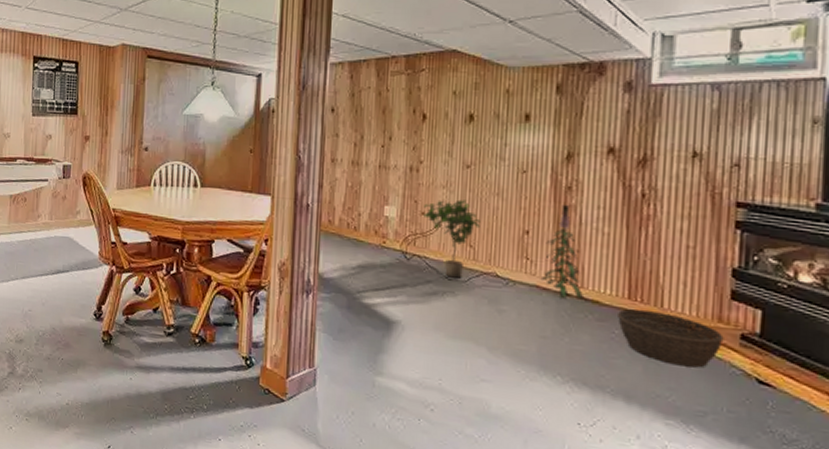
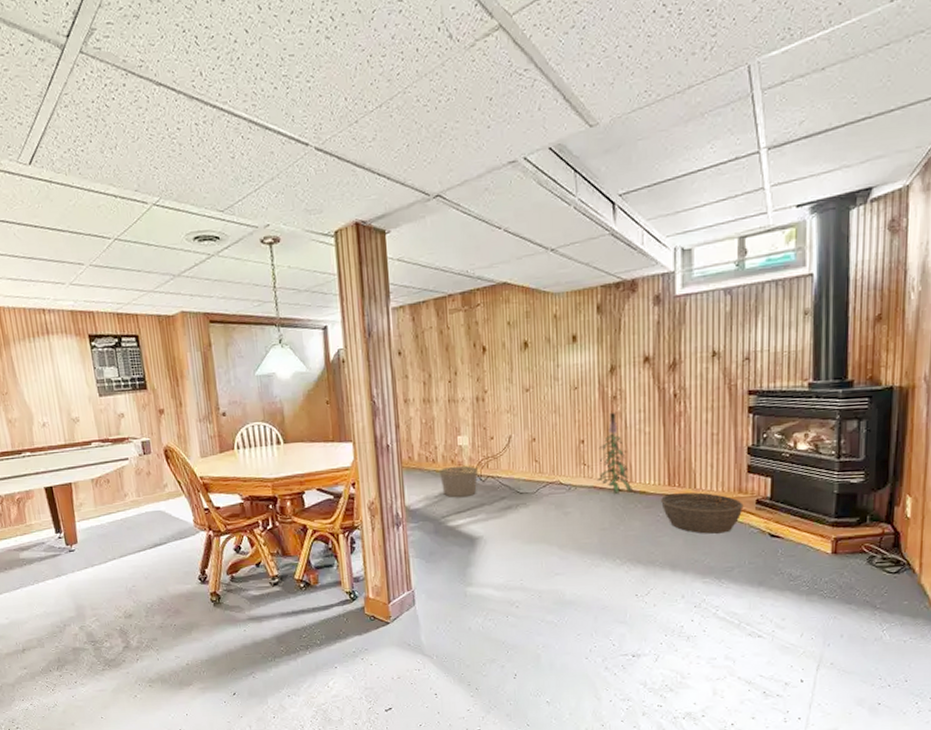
basket: none [359,237,404,275] -> present [438,465,479,498]
potted plant: present [423,199,481,280] -> none [492,421,543,493]

